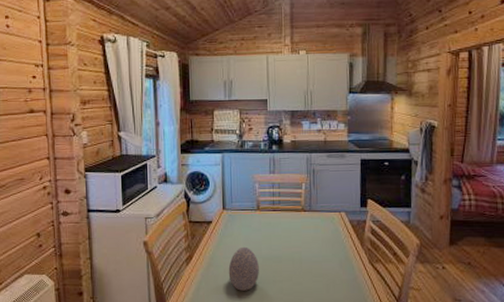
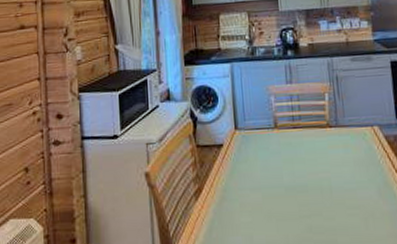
decorative egg: present [228,246,259,291] -> none [245,174,282,231]

